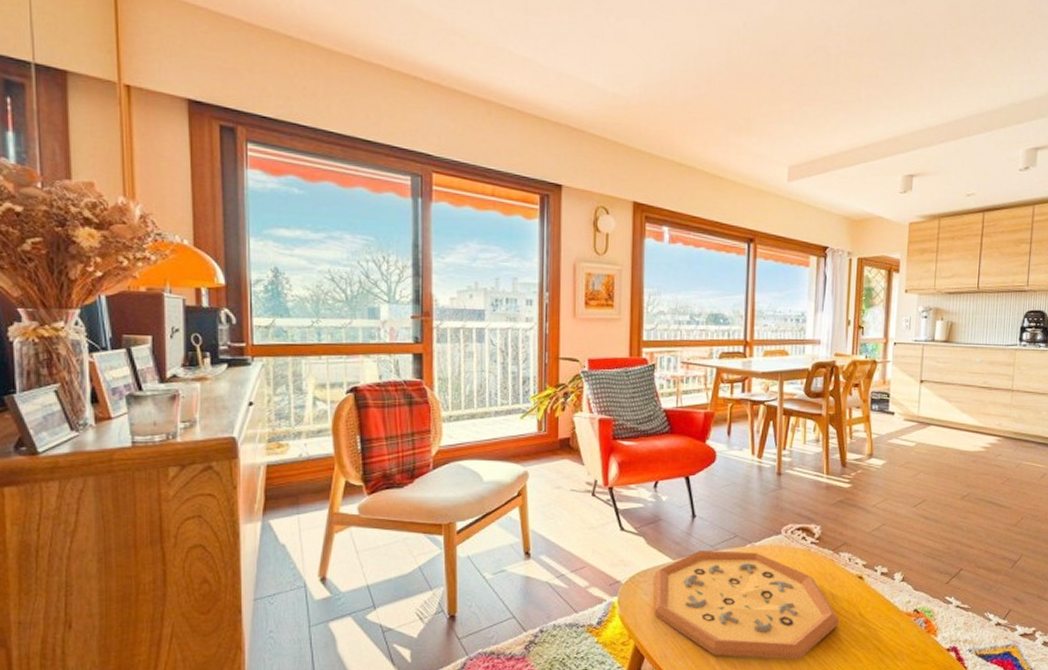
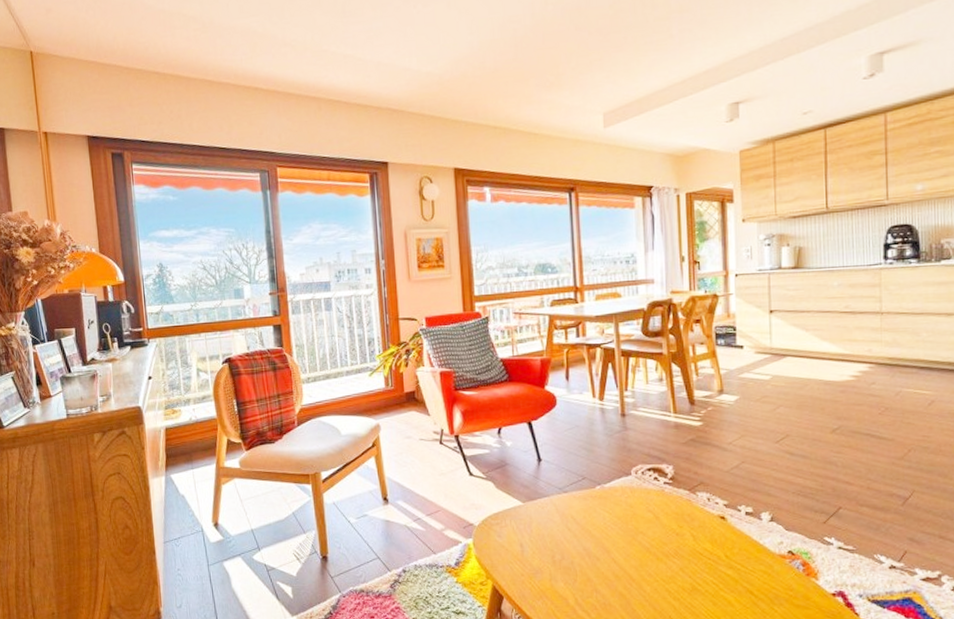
decorative tray: present [654,551,839,660] -> none [507,493,703,602]

